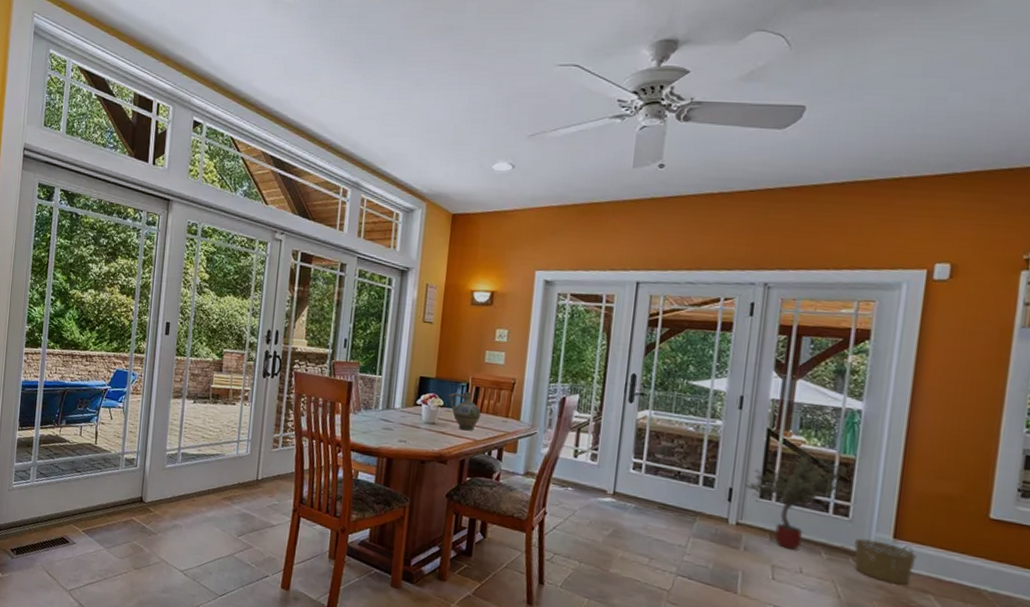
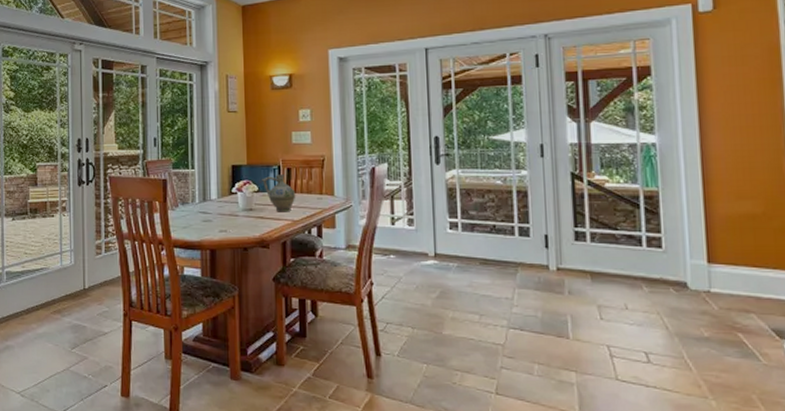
potted tree: present [744,446,847,550] -> none [558,185,653,287]
basket: present [854,538,917,586] -> none [672,267,733,308]

